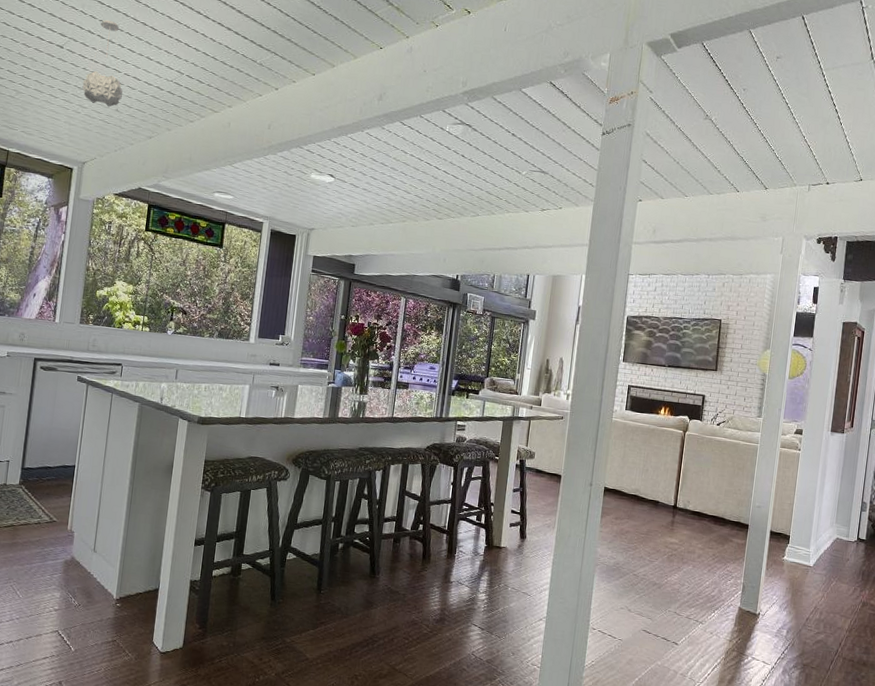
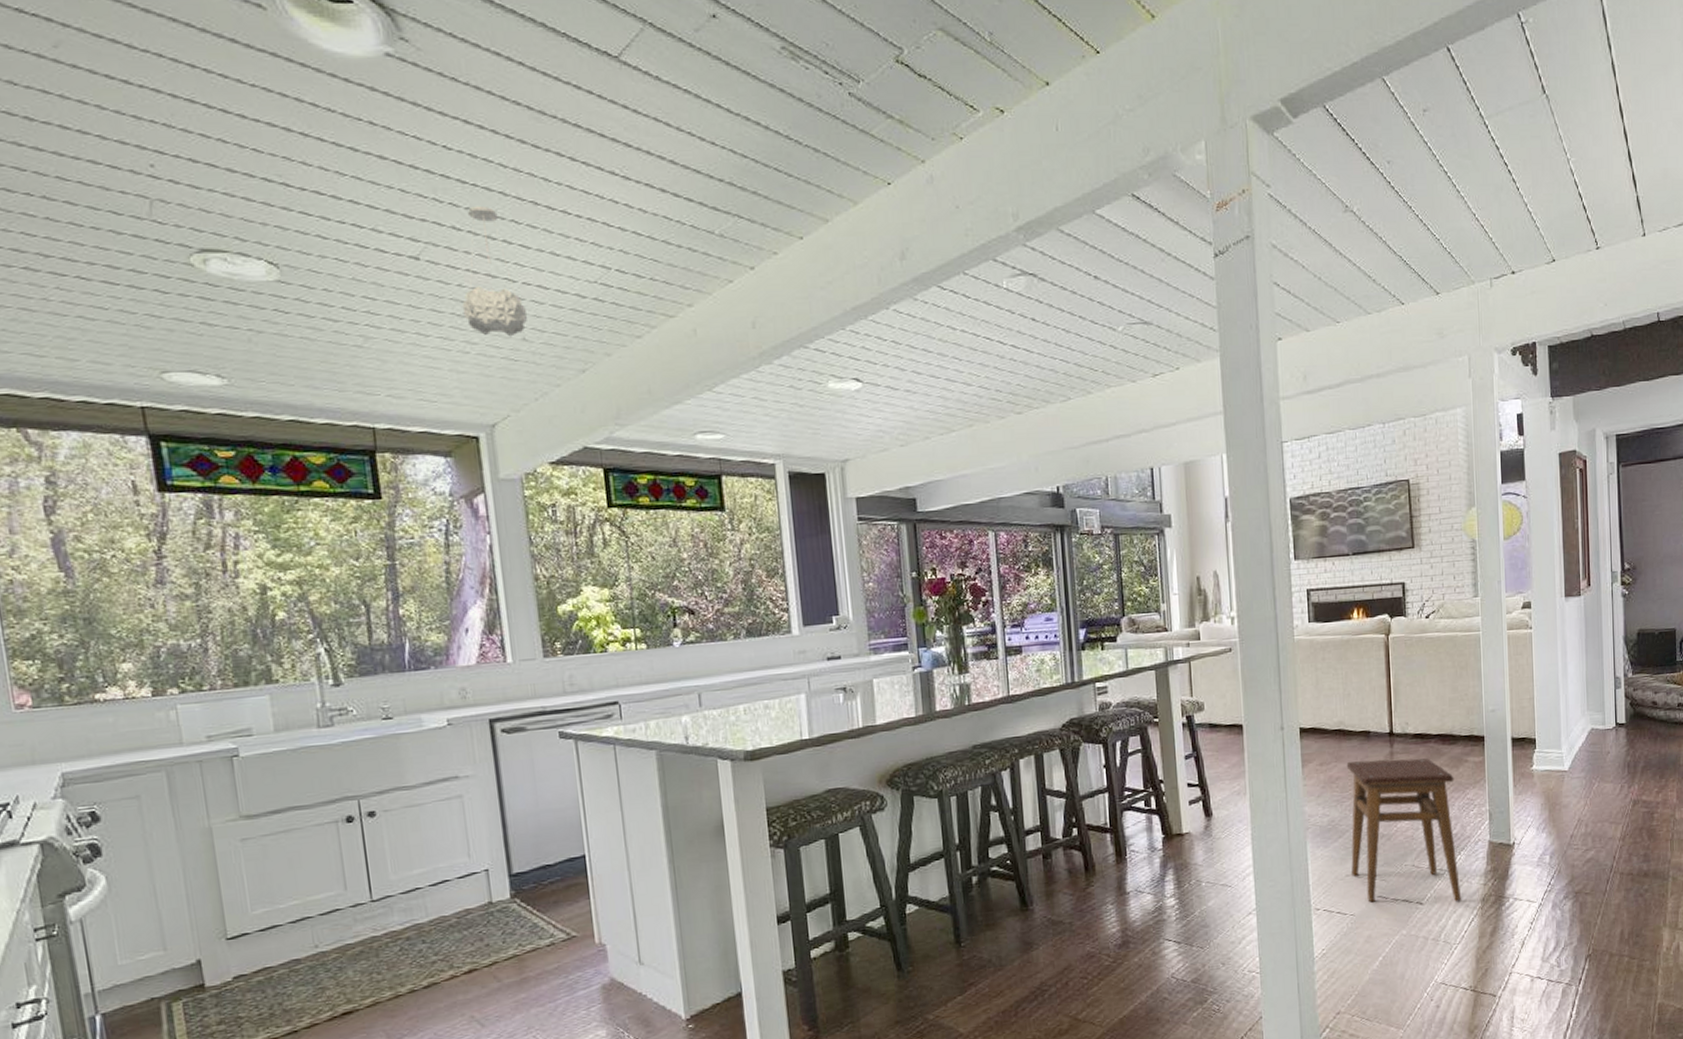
stool: none [625,521,719,649] -> present [1346,758,1462,902]

